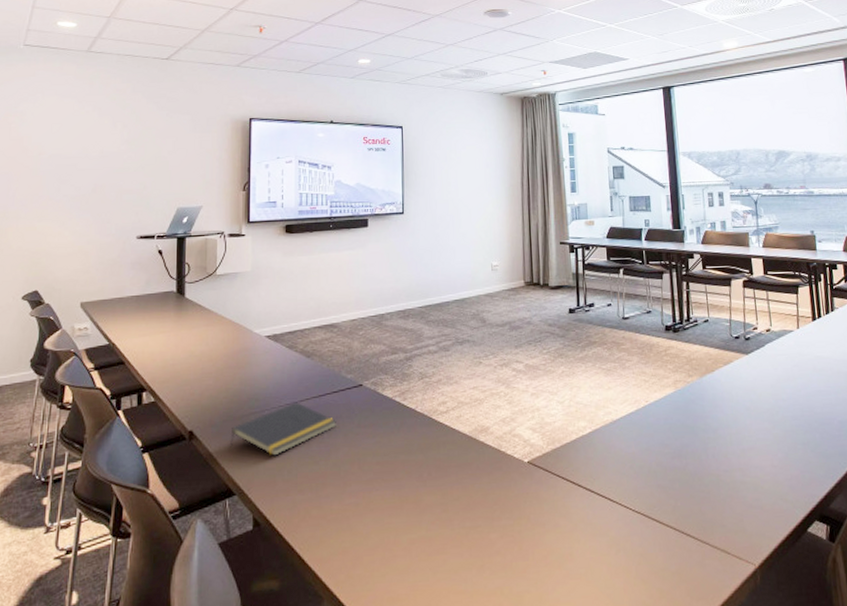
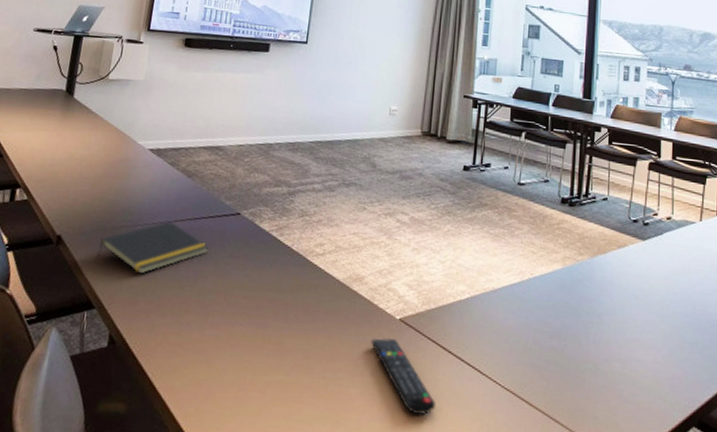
remote control: none [504,481,573,548] -> present [371,338,435,415]

